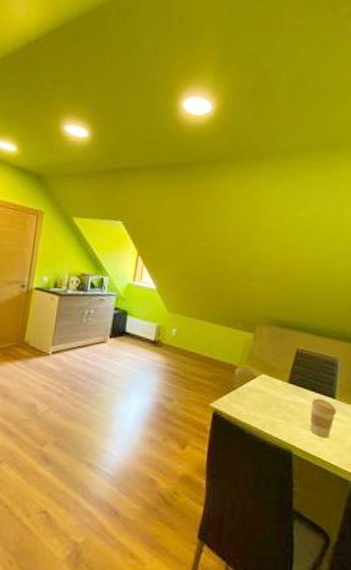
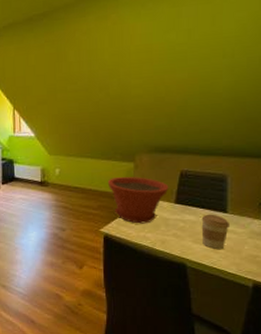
plant pot: none [224,346,284,402] -> present [107,176,169,224]

